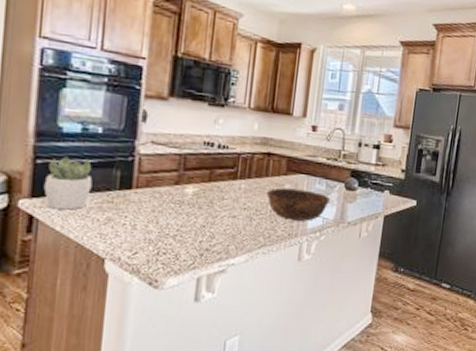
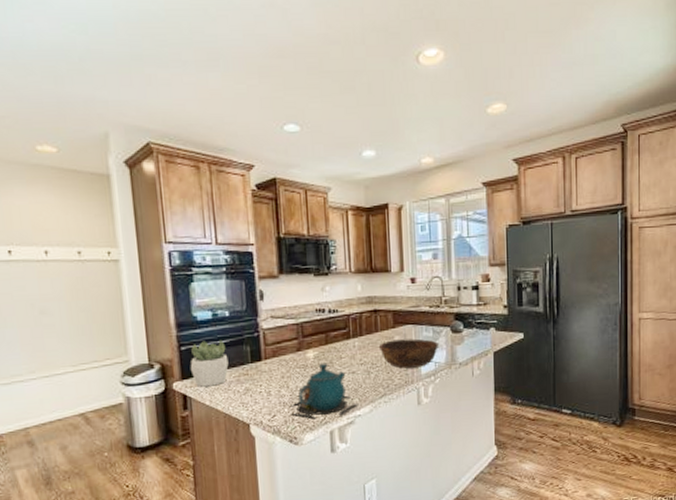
teapot: none [156,201,234,263] -> present [290,363,359,420]

